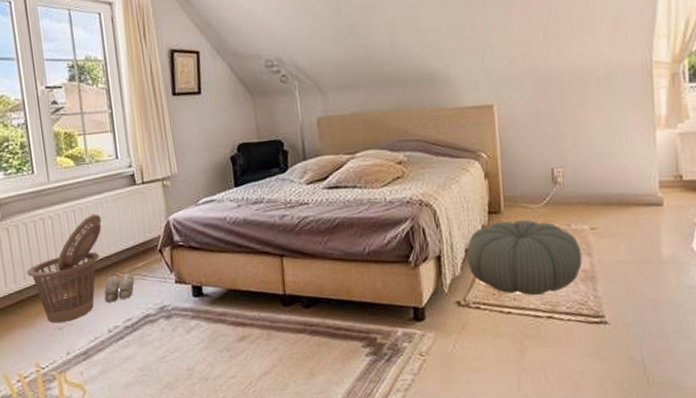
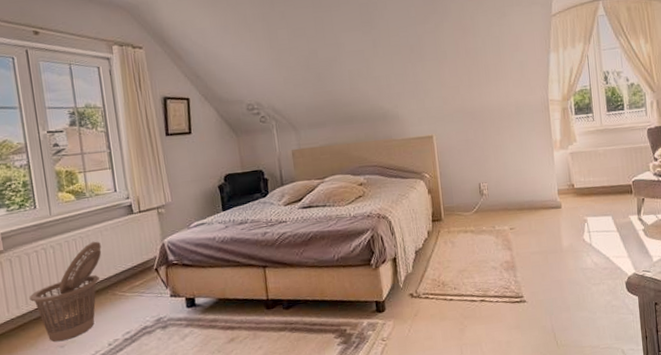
slippers: present [104,271,135,303] -> none [104,289,133,319]
pouf: present [467,219,582,295] -> none [416,225,505,285]

